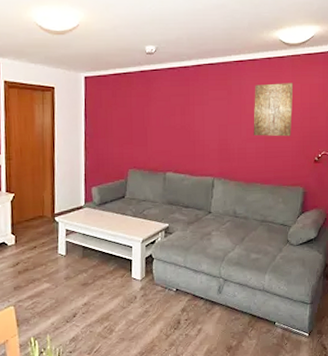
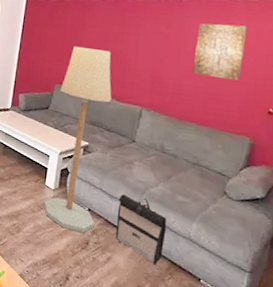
floor lamp: none [132,124,185,315] -> present [43,46,112,233]
backpack: none [202,265,245,323] -> present [116,194,167,265]

